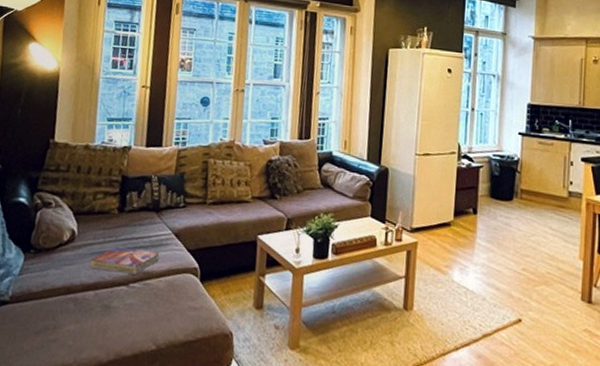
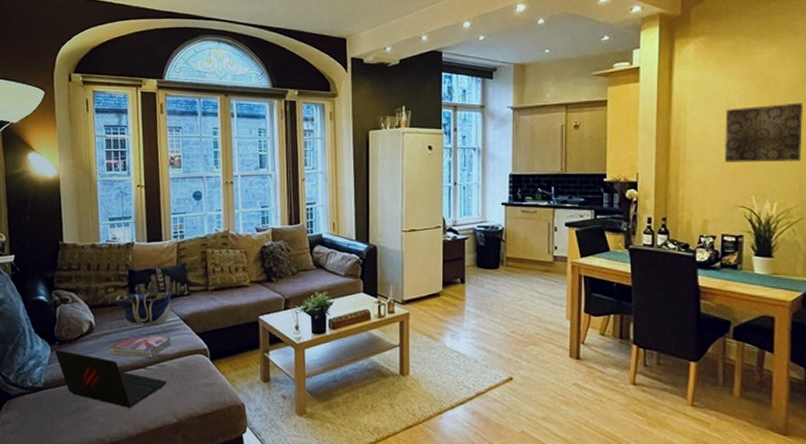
laptop: none [28,258,151,330] -> present [55,349,168,408]
tote bag: none [103,201,165,239] -> present [115,292,171,326]

